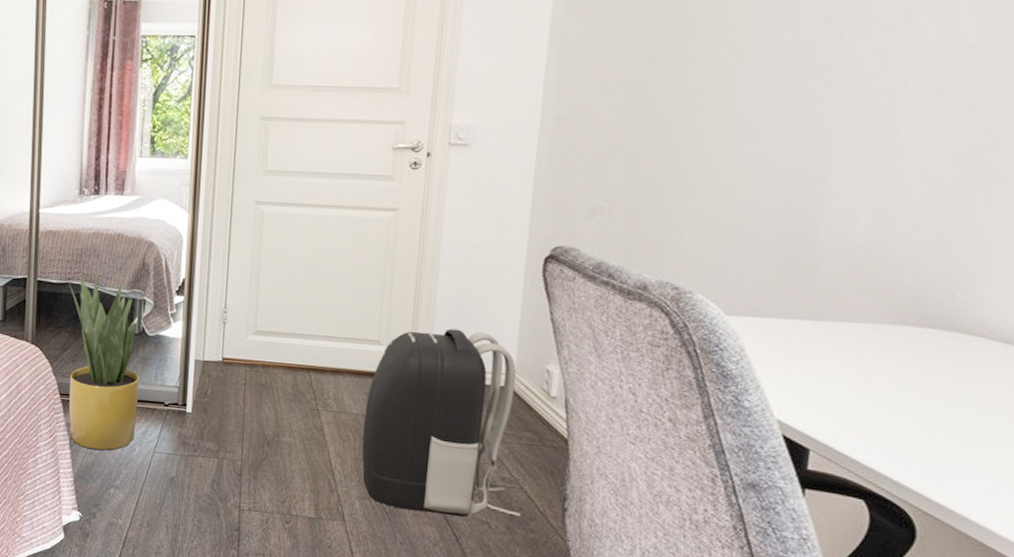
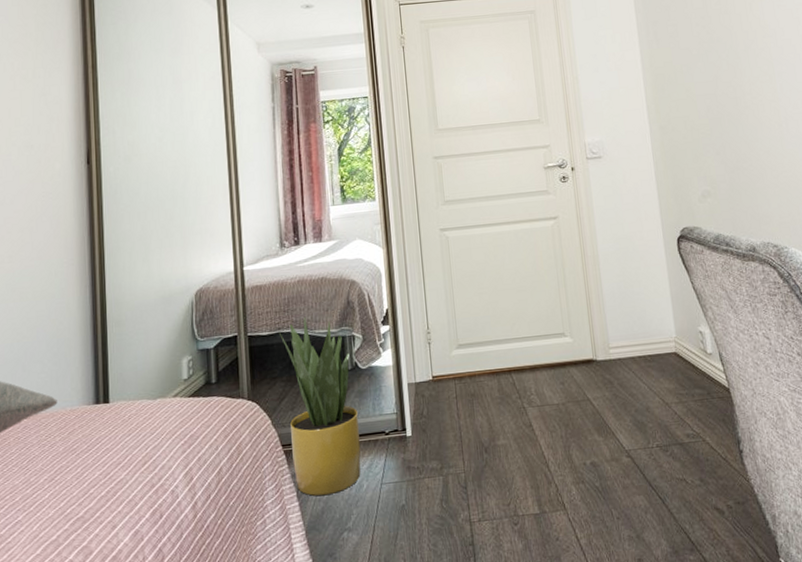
backpack: present [361,328,521,518] -> none [563,308,709,485]

